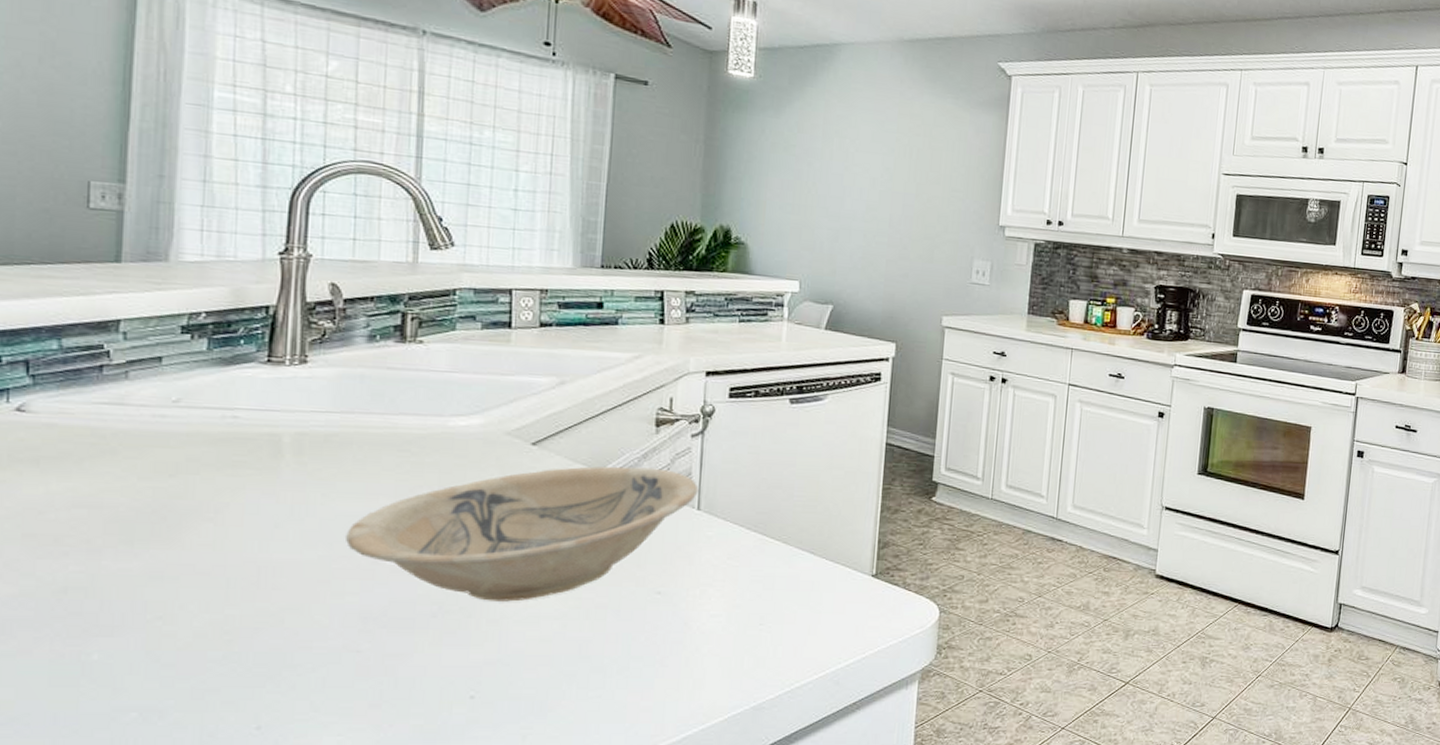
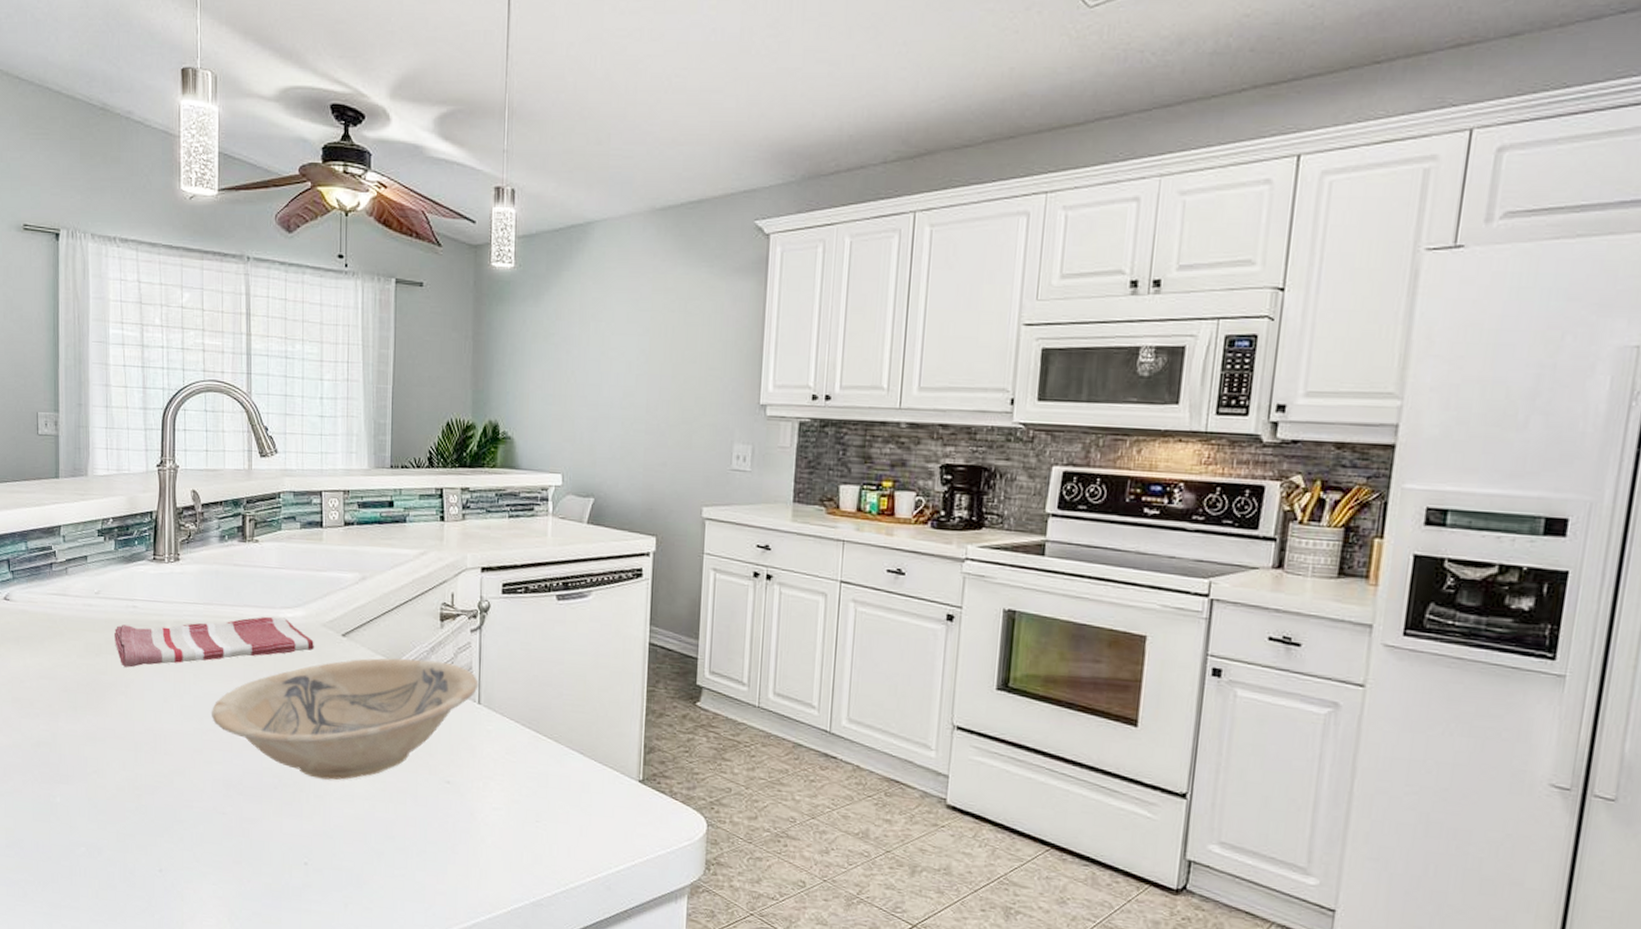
dish towel: none [201,425,496,489] -> present [114,616,315,668]

